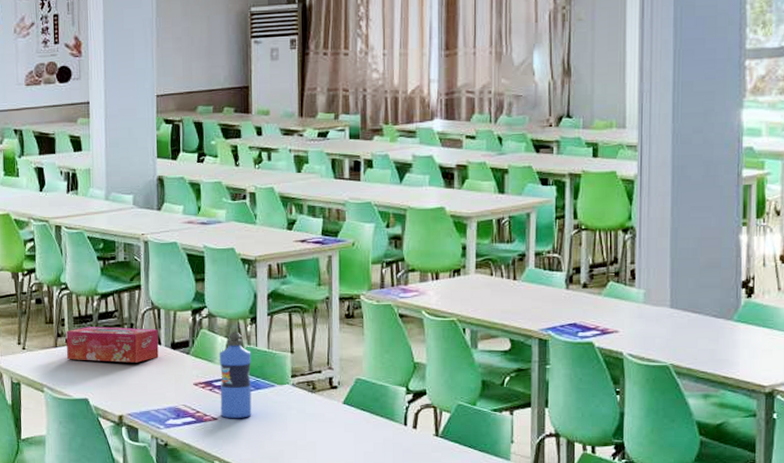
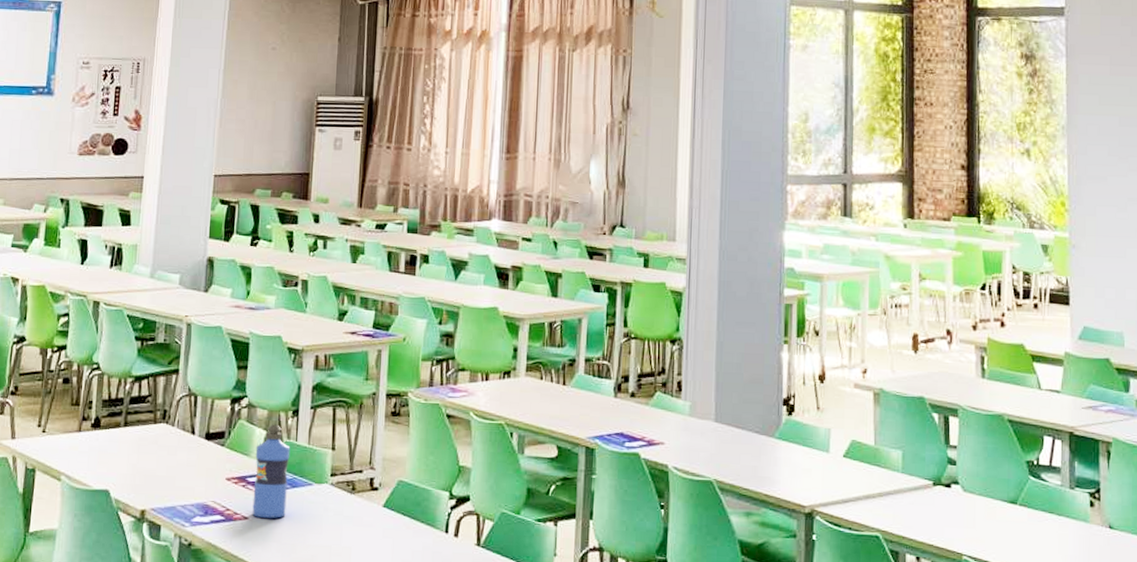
tissue box: present [66,327,159,363] -> none [91,411,193,453]

